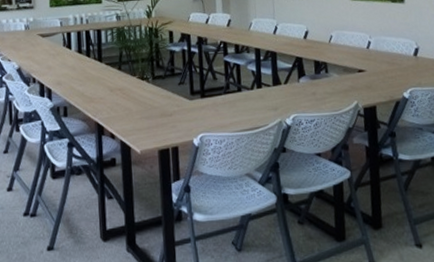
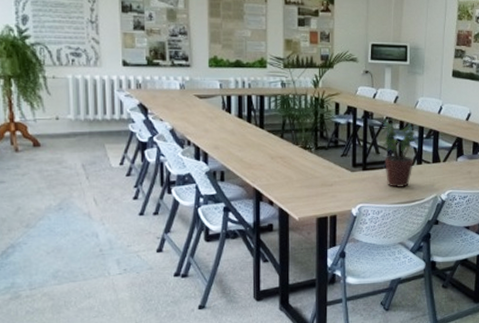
potted plant: none [217,42,256,115] -> present [382,119,419,188]

